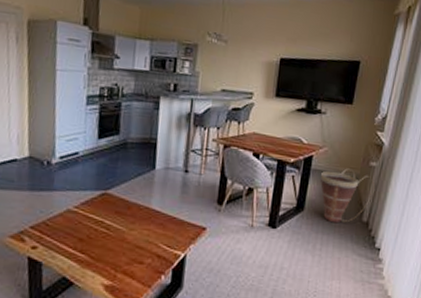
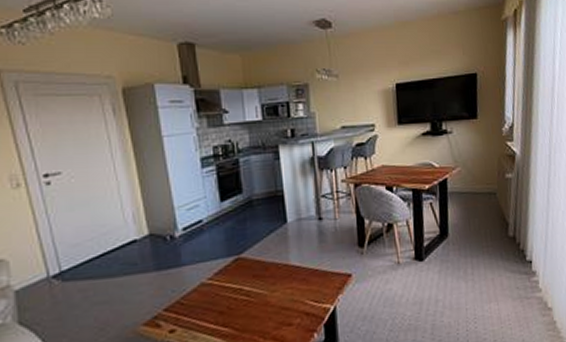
basket: present [320,168,375,224] -> none [458,184,515,244]

